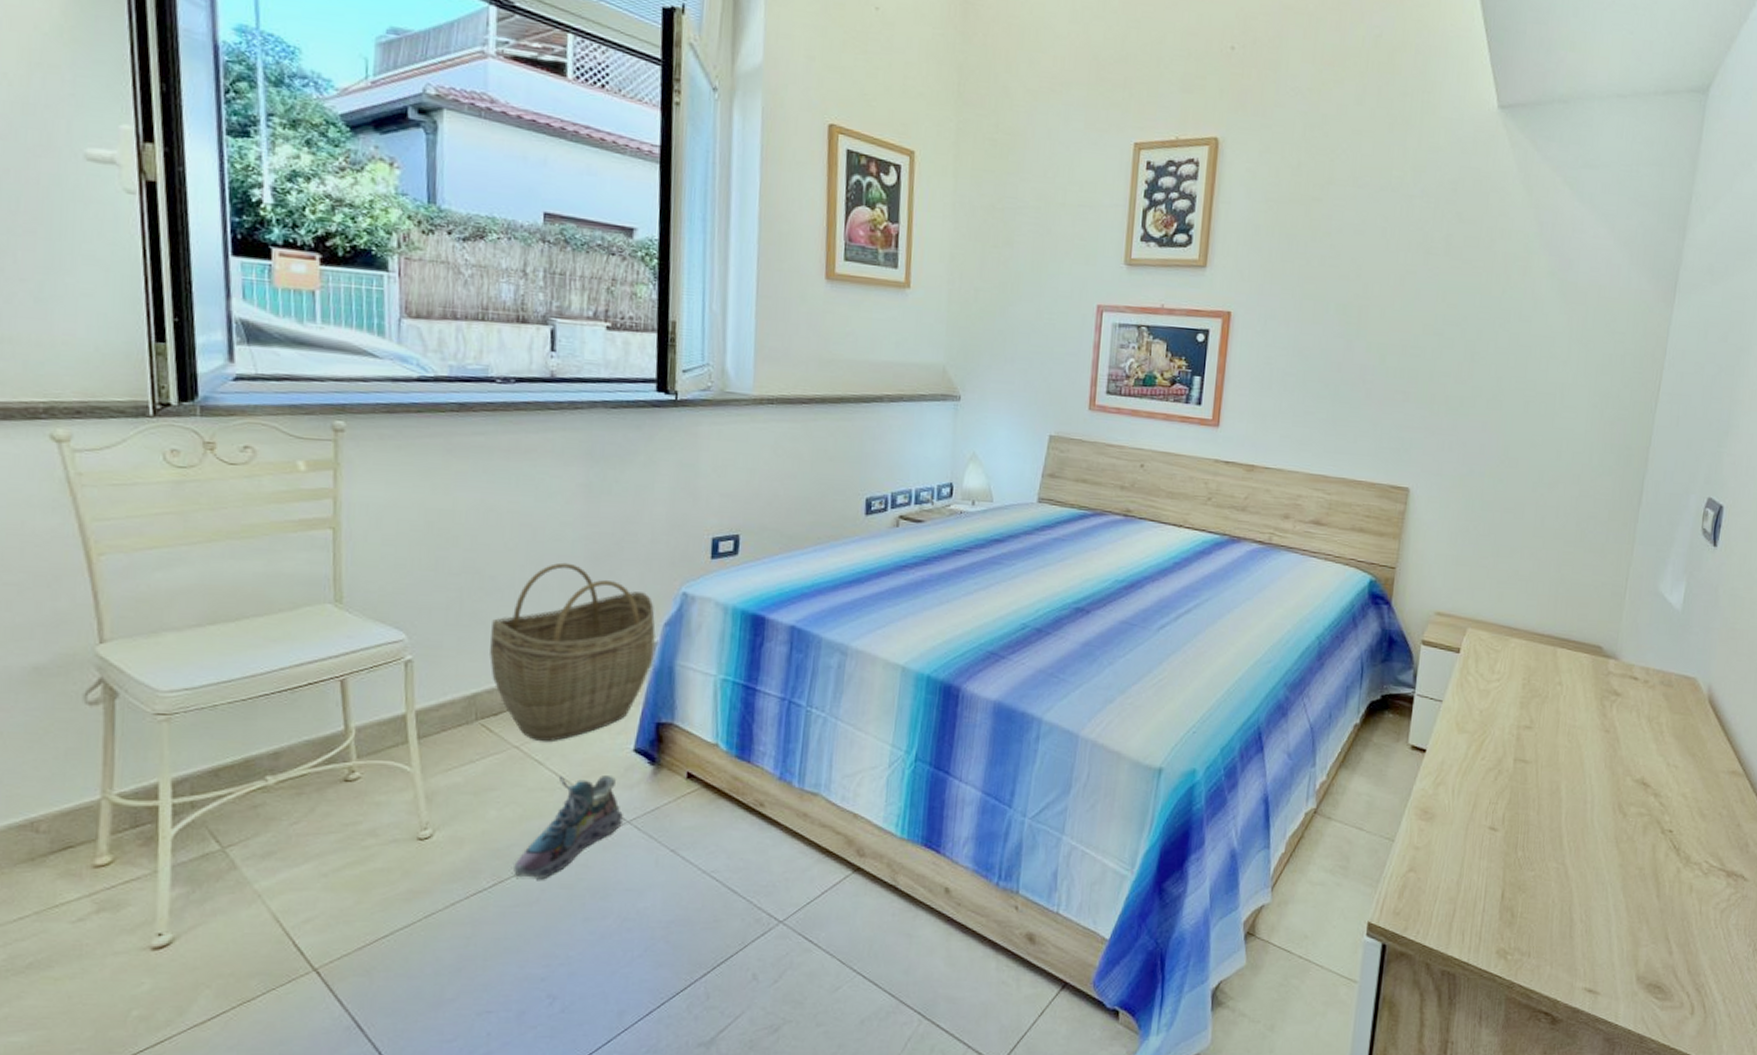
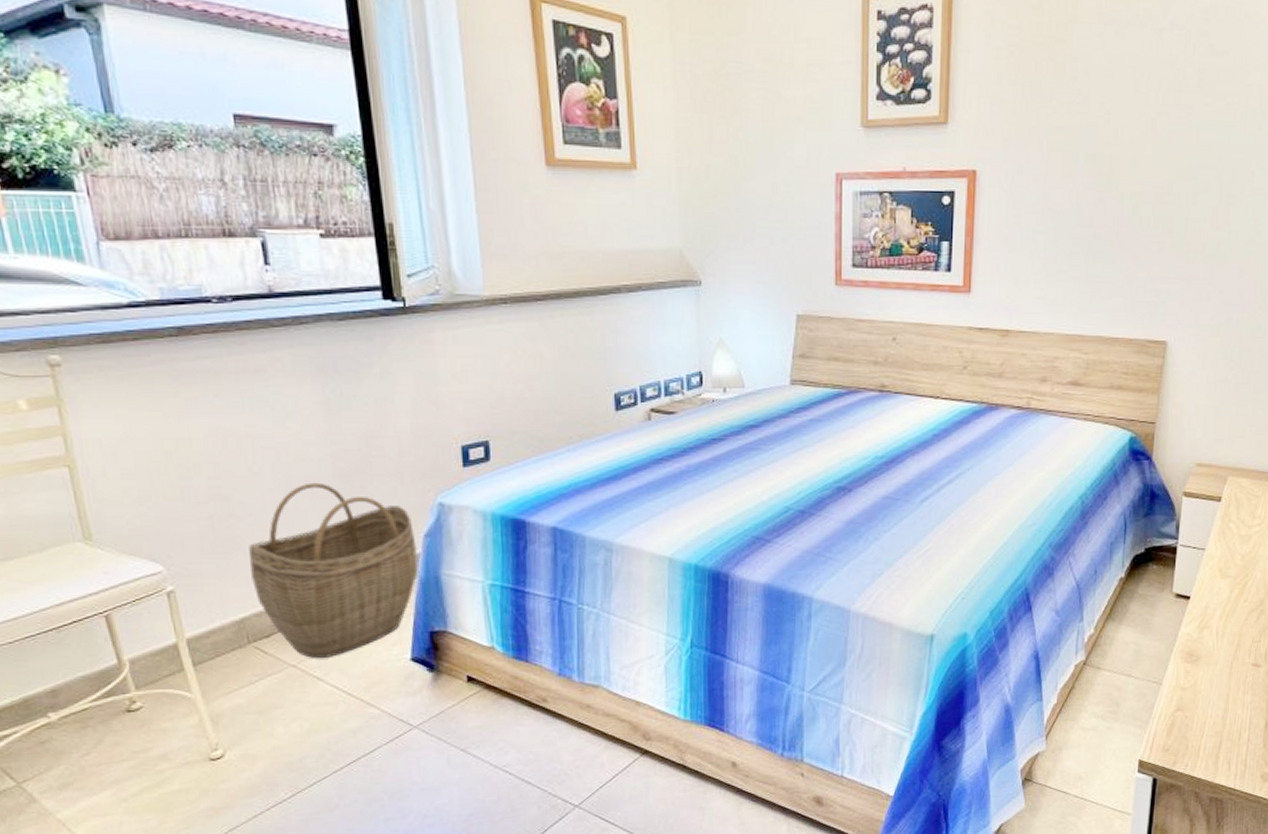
shoe: present [514,776,623,878] -> none [309,685,410,786]

